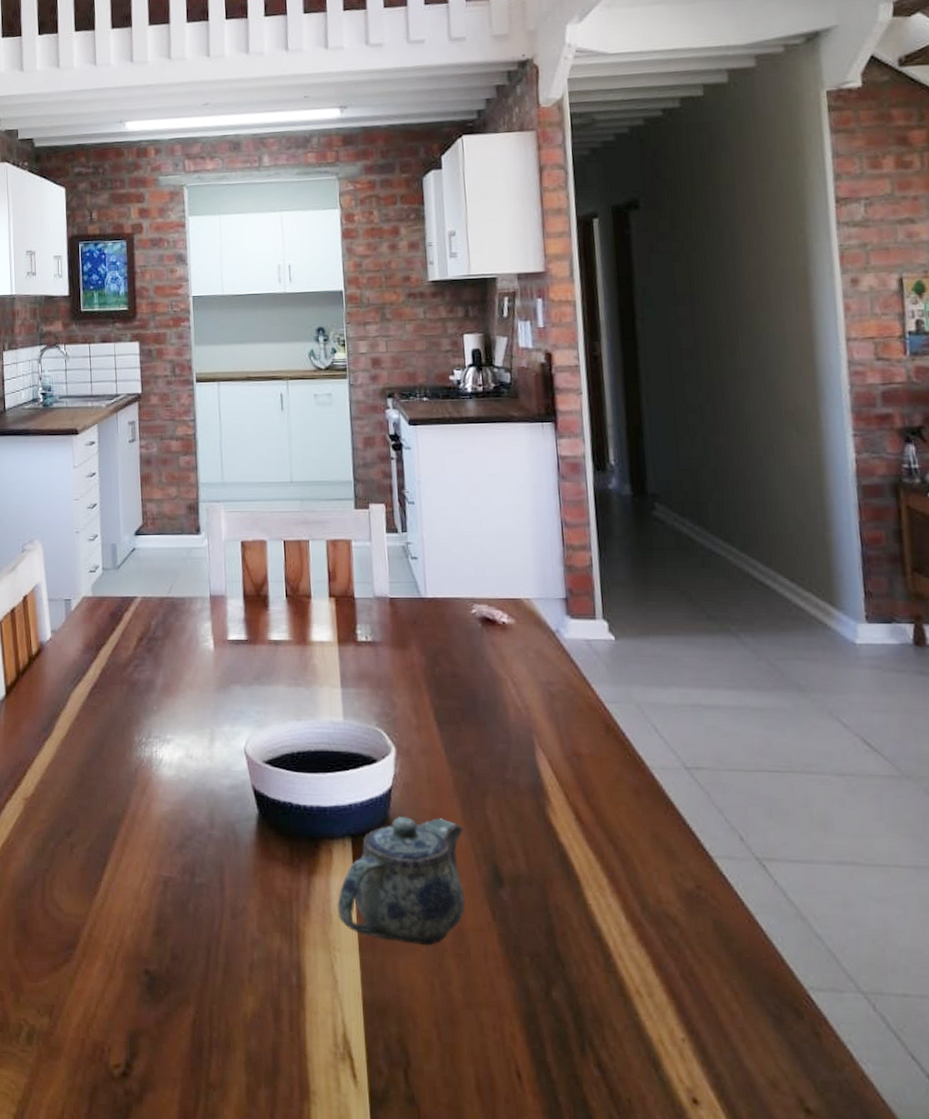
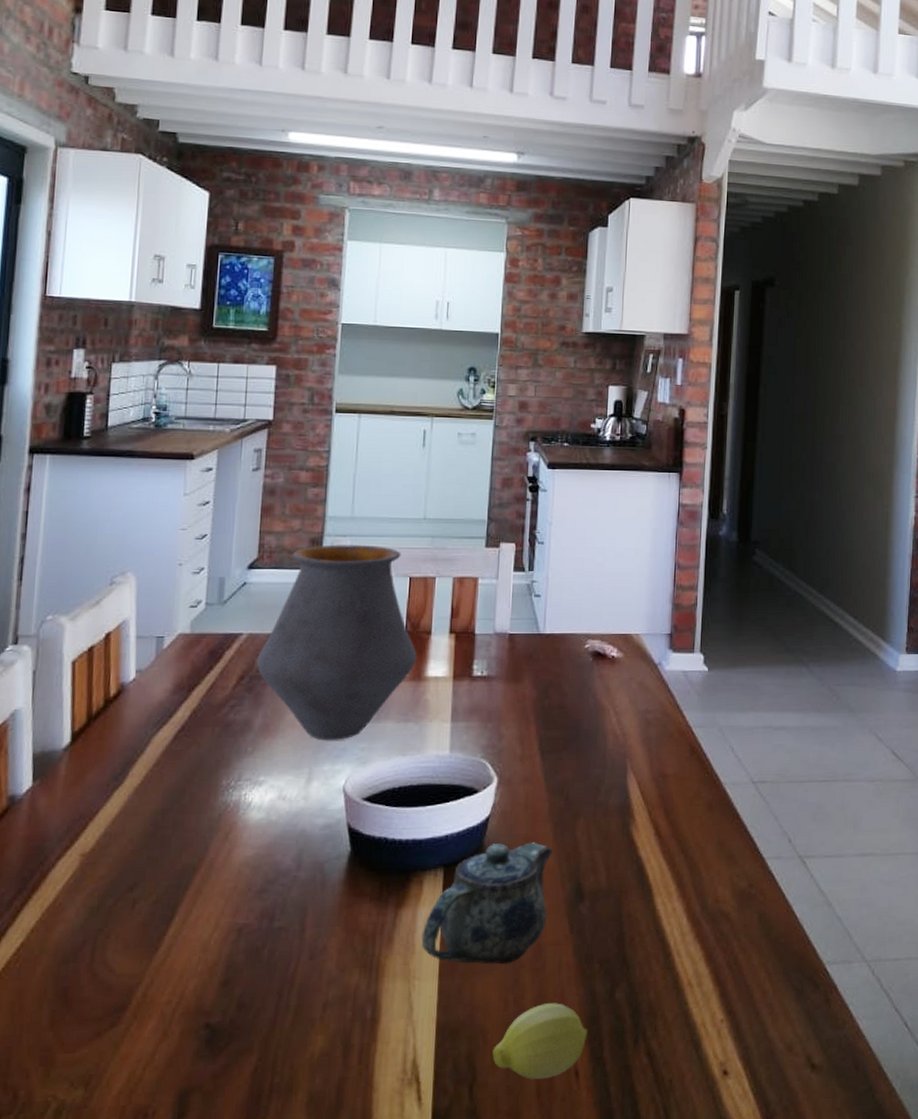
vase: none [153,509,299,702] -> present [257,544,416,741]
fruit: none [424,993,526,1076] -> present [492,1003,588,1080]

